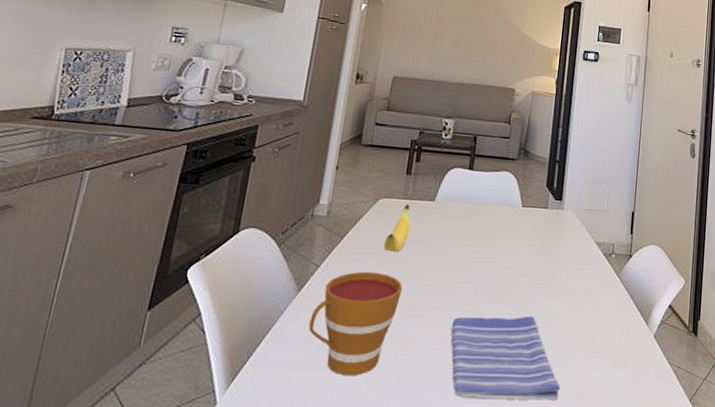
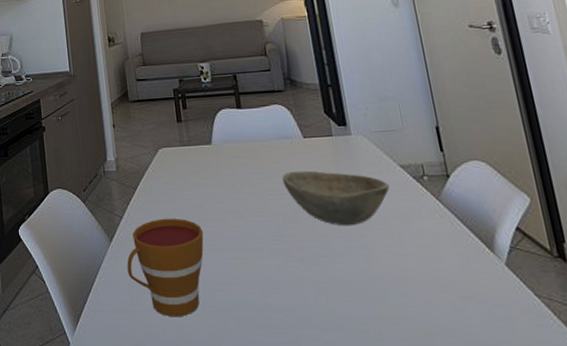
banana: present [383,204,411,253] -> none [174,150,195,198]
dish towel: present [451,316,560,400] -> none [261,250,402,339]
bowl: none [493,237,583,294] -> present [282,170,389,226]

